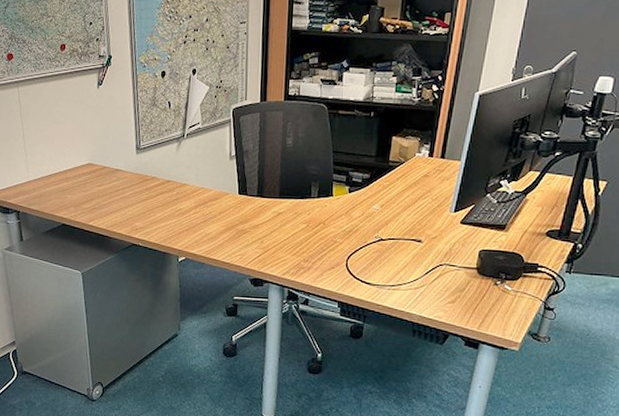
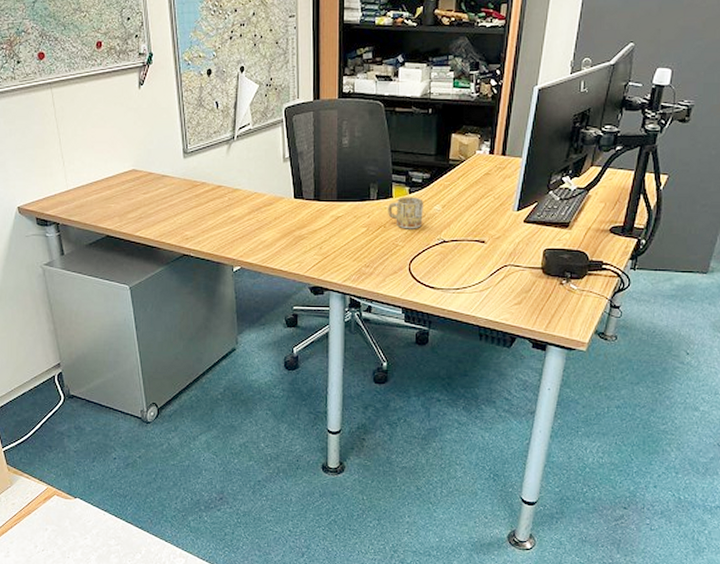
mug: none [328,195,363,227] -> present [388,197,423,229]

